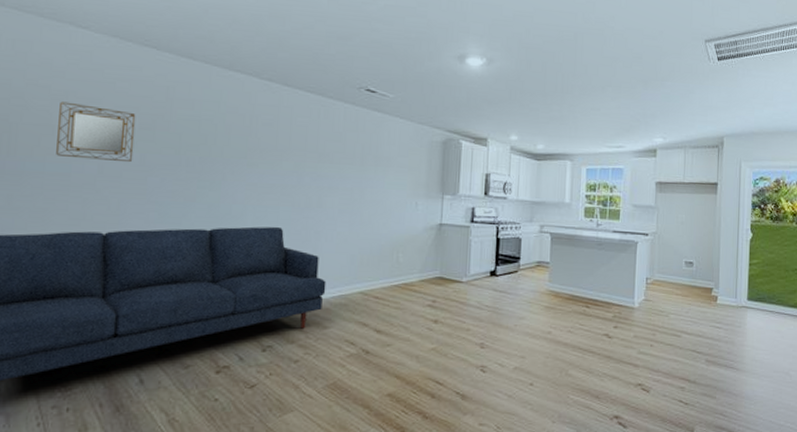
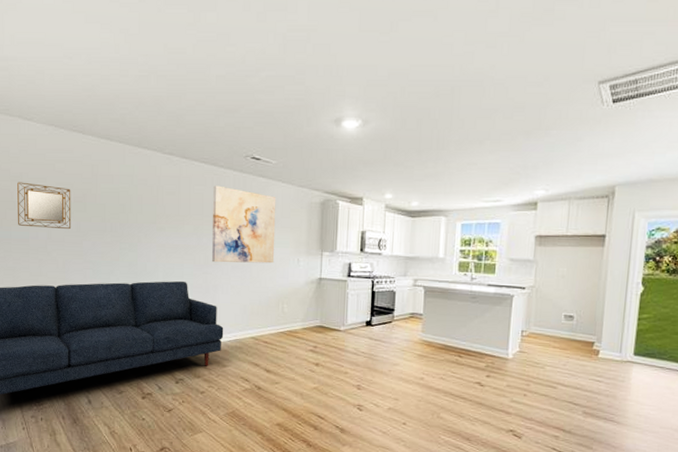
wall art: none [315,118,393,207] -> present [212,185,276,264]

